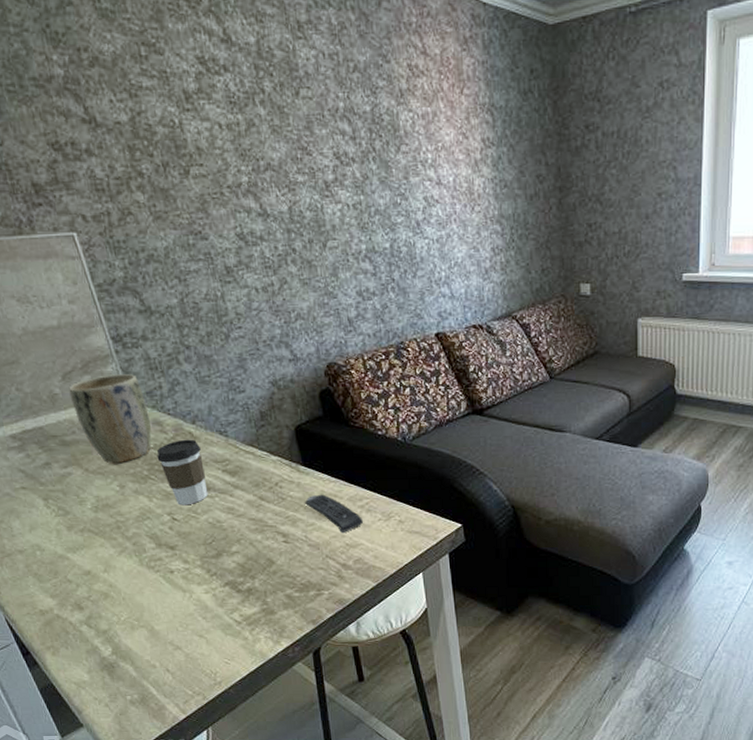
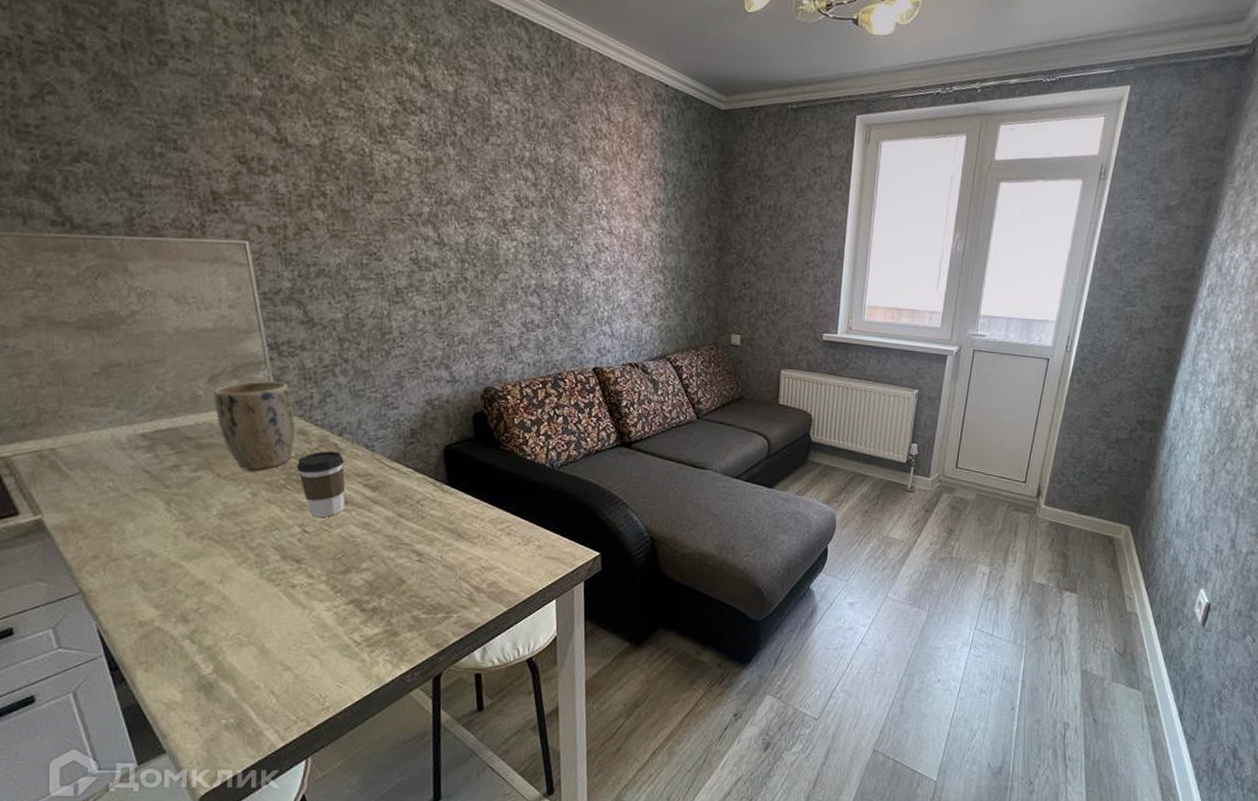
remote control: present [304,494,363,534] -> none [444,515,501,556]

